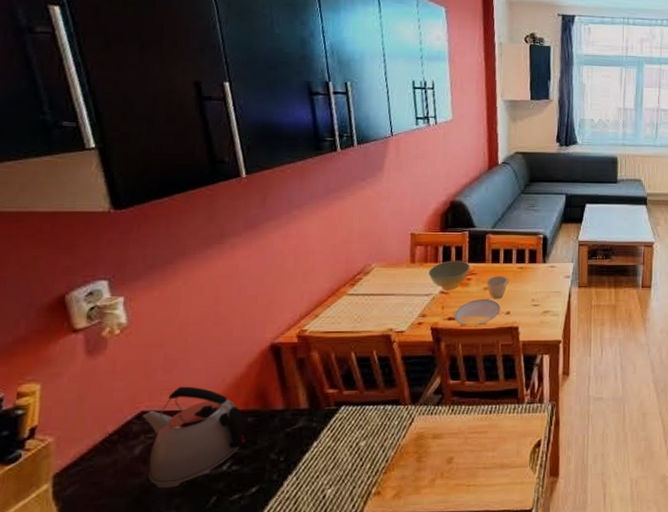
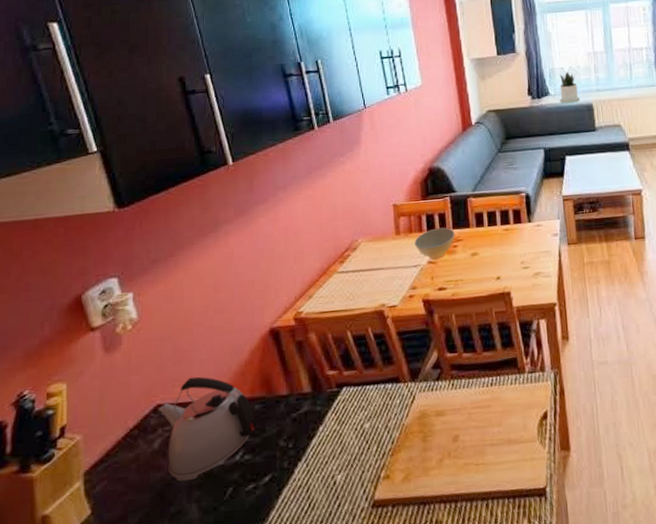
plate: present [453,299,501,326] -> none [443,265,491,296]
cup: present [486,275,509,299] -> none [473,239,496,265]
planter: none [586,123,605,154] -> present [560,71,579,104]

